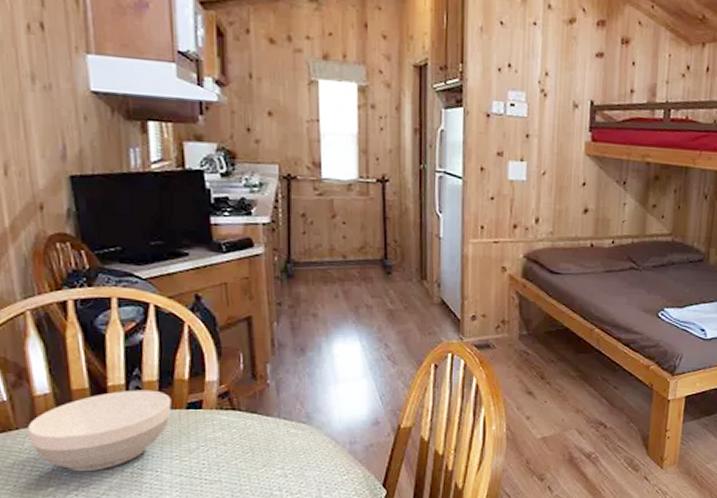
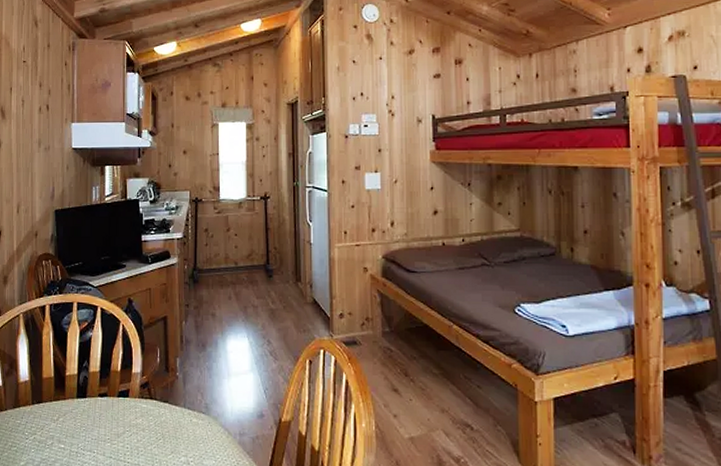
bowl: present [27,389,172,472] -> none [12,379,108,450]

